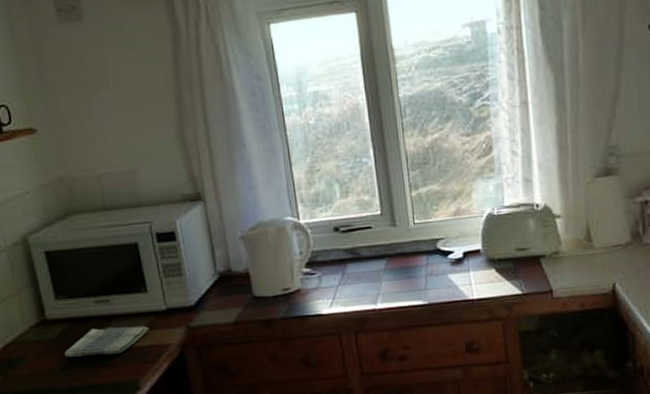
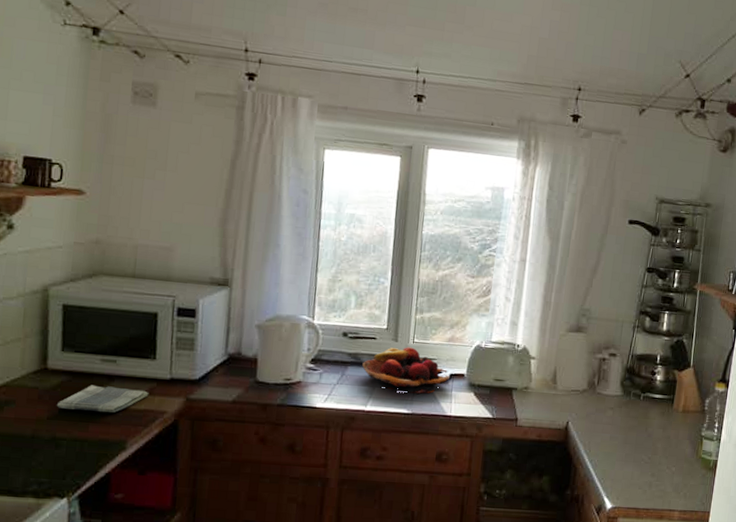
fruit basket: none [362,230,464,283] -> present [362,347,450,394]

